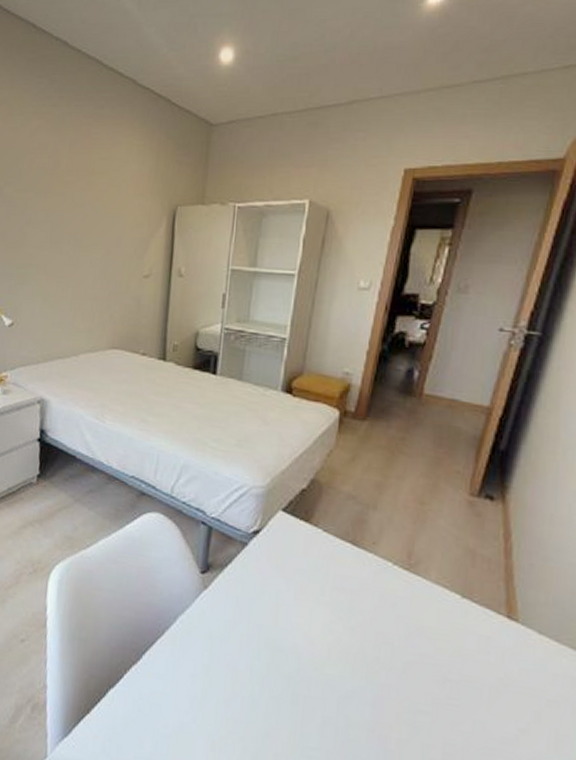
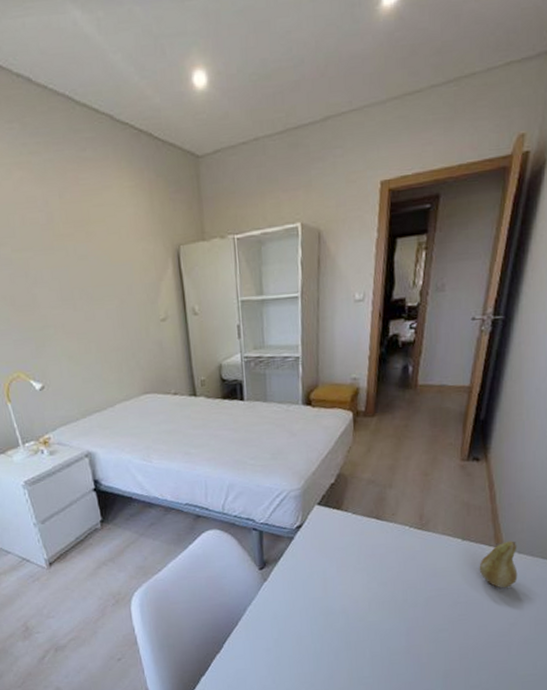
fruit: none [481,613,538,677] -> present [479,541,518,588]

